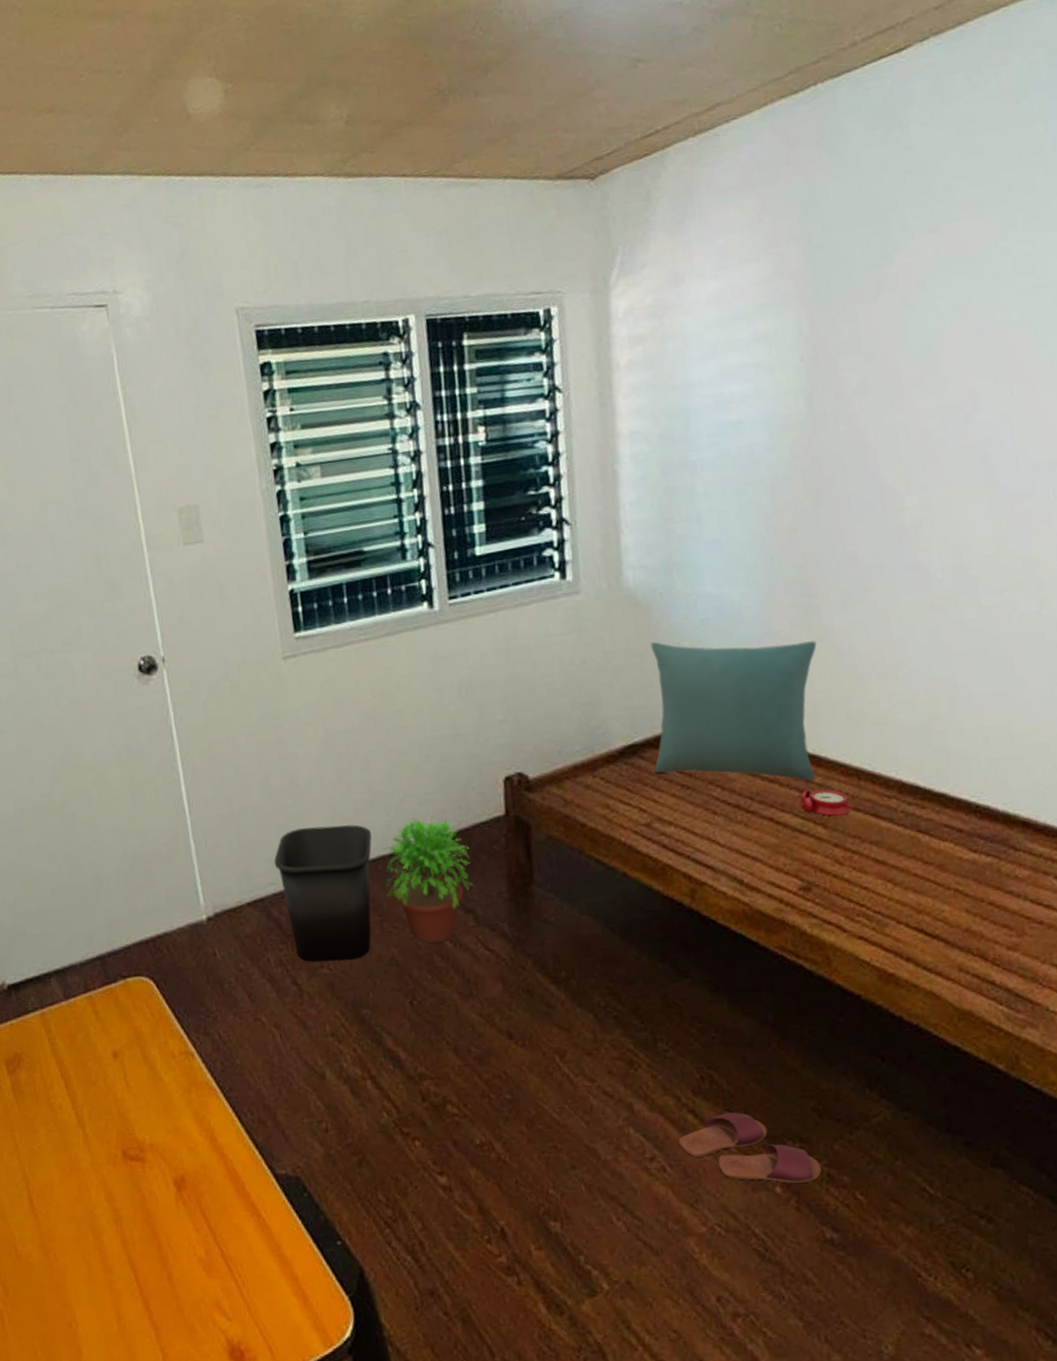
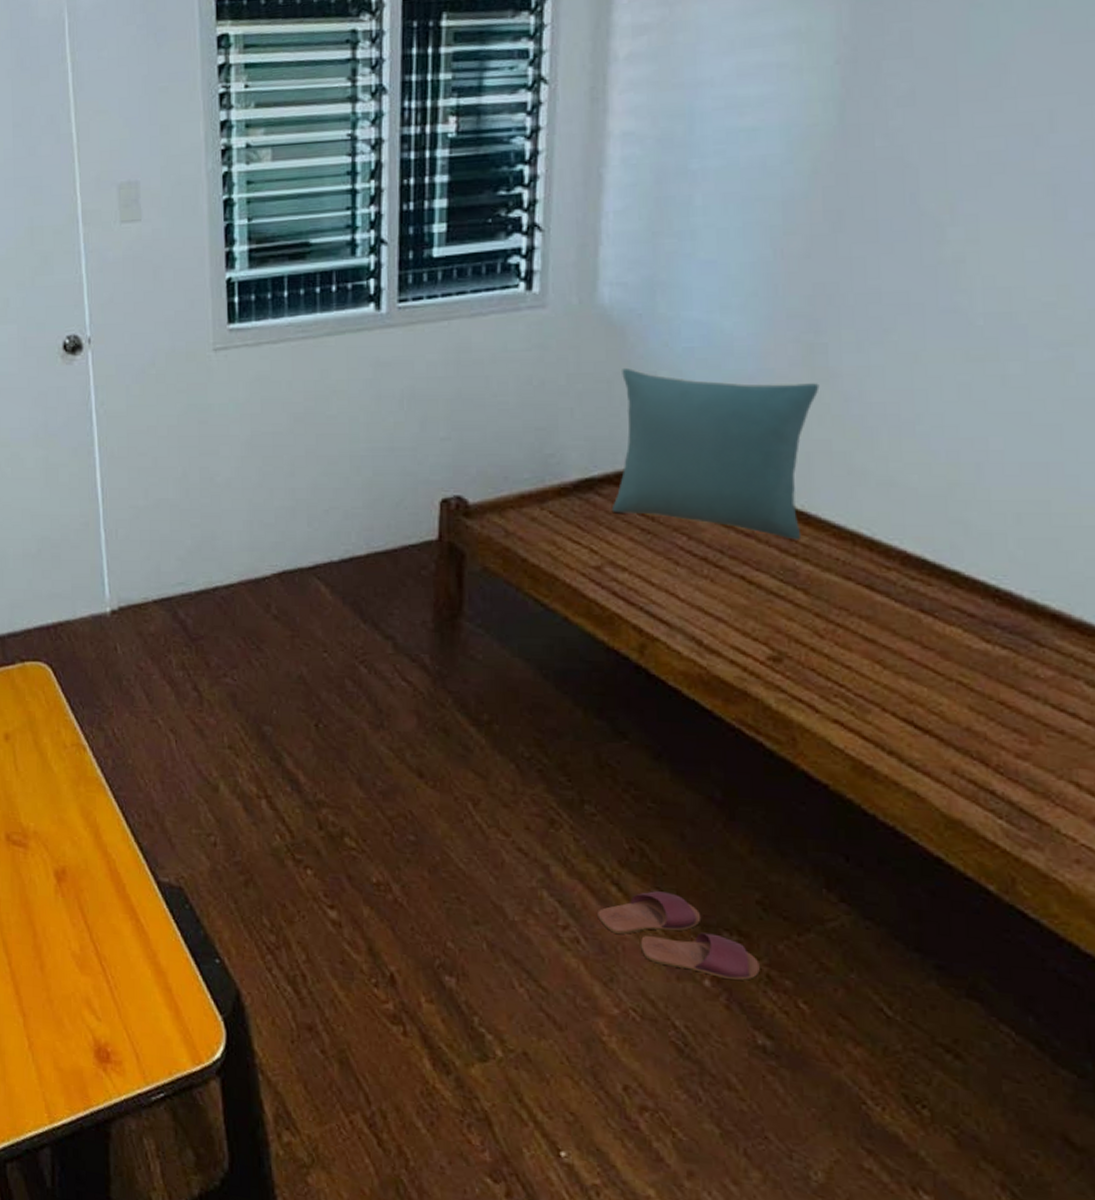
waste bin: present [273,824,372,962] -> none [185,530,290,673]
potted plant: present [380,818,473,943] -> none [299,533,395,667]
alarm clock: present [791,789,856,817] -> none [769,549,846,583]

